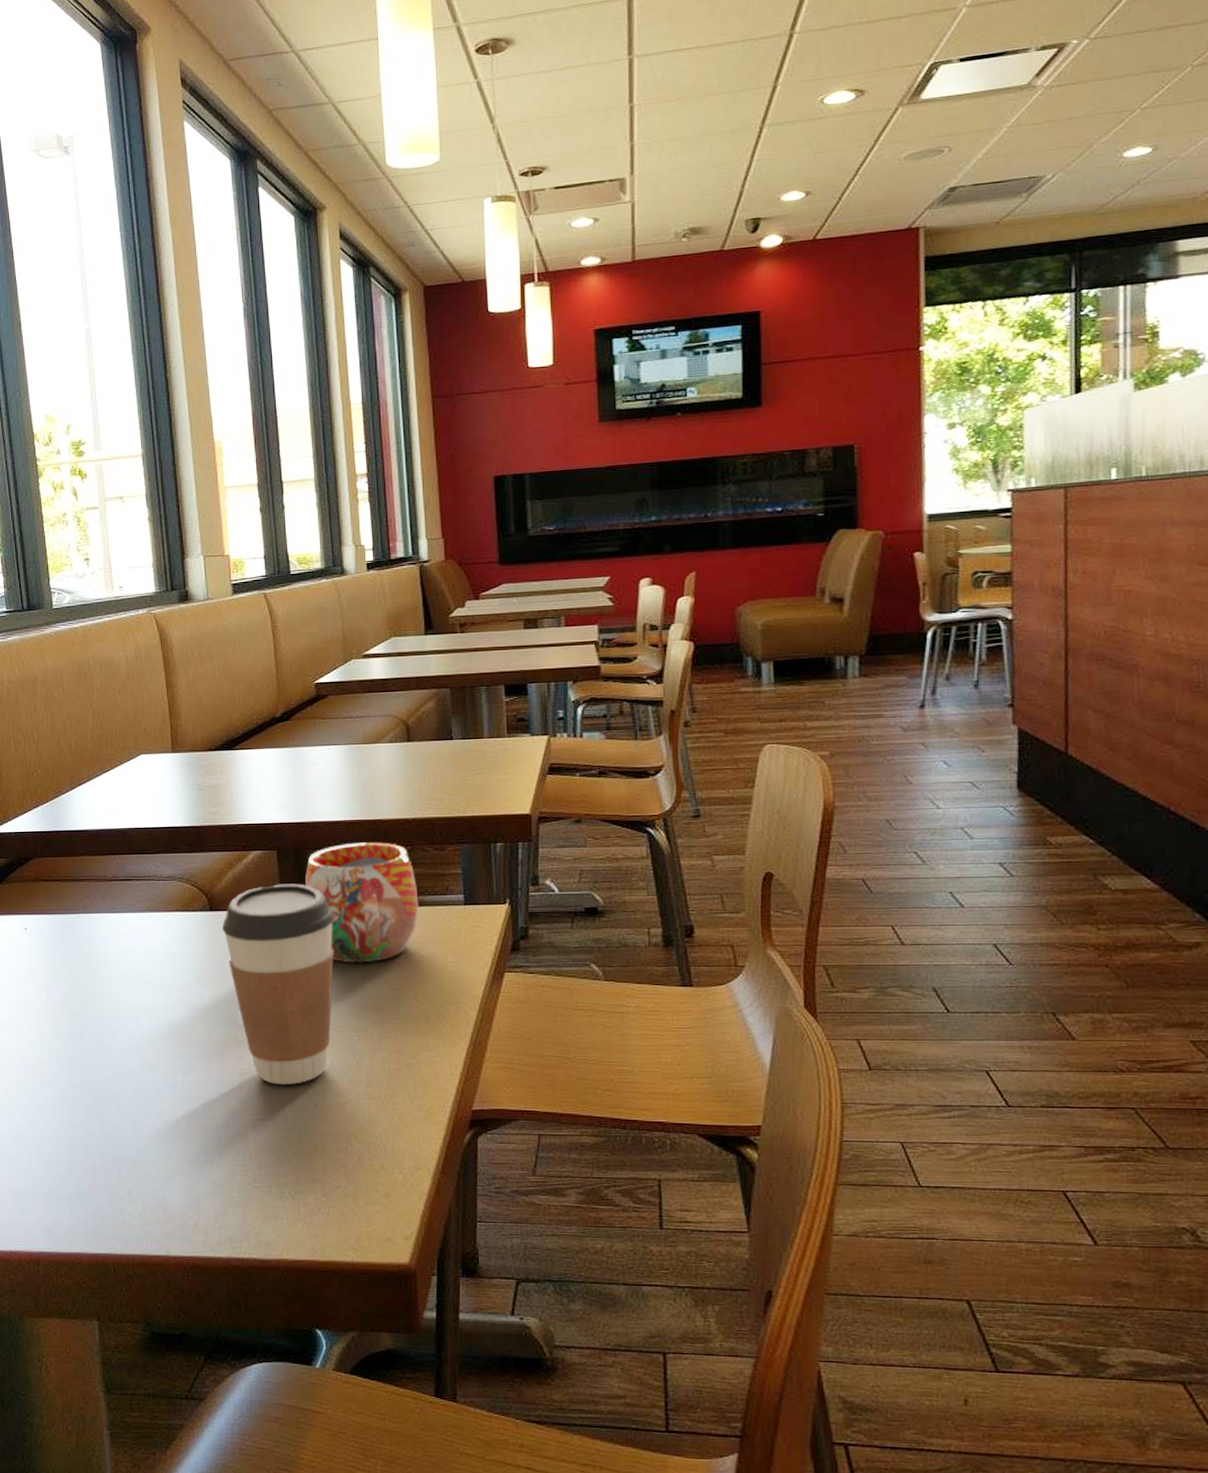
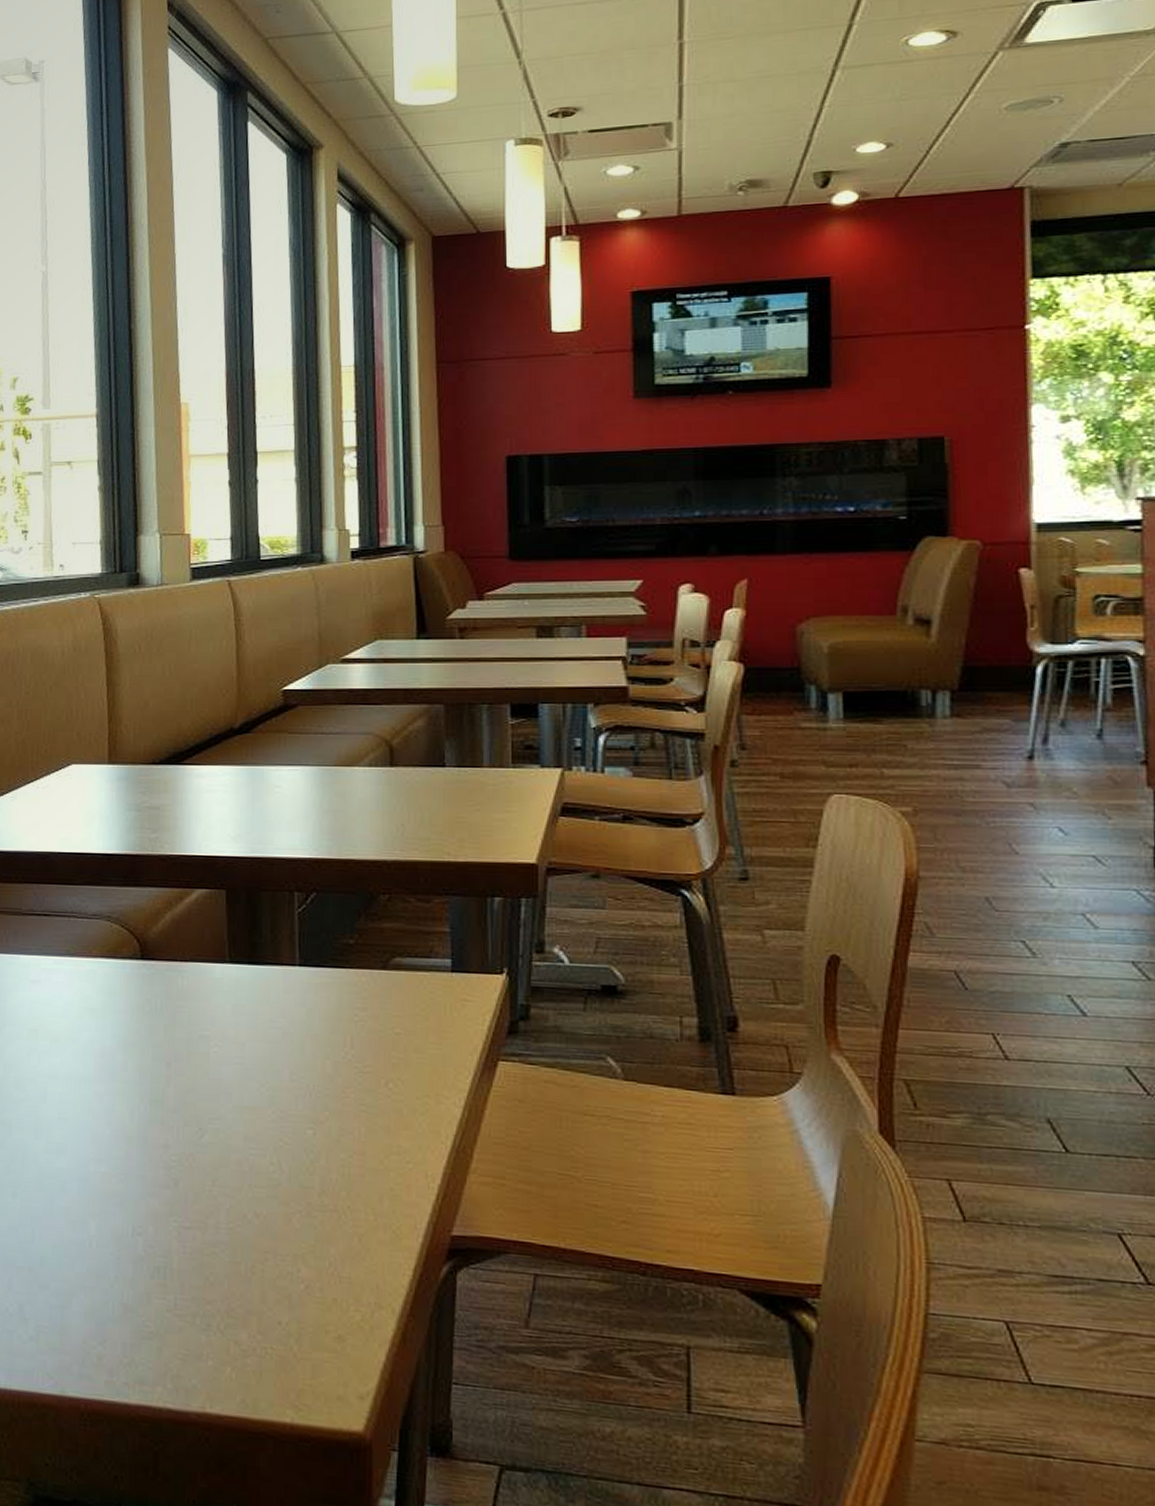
coffee cup: present [221,884,335,1086] -> none [154,931,292,1186]
mug: present [305,842,419,963] -> none [259,886,396,1037]

